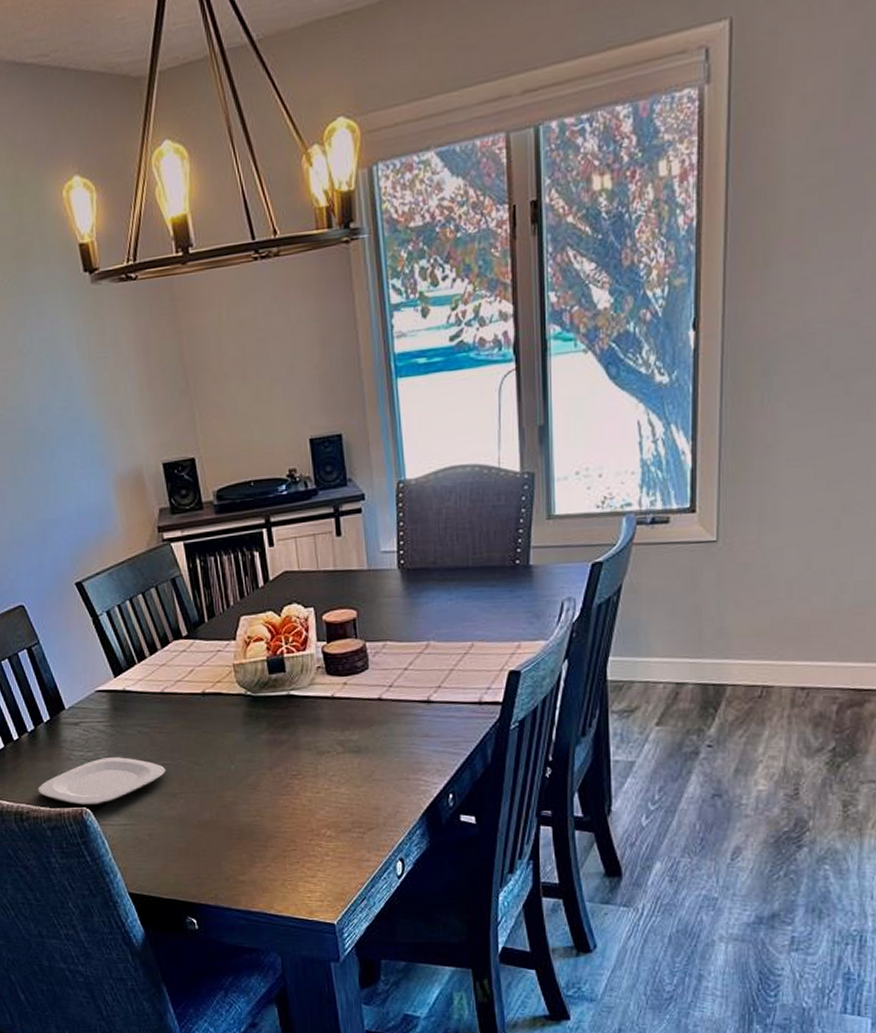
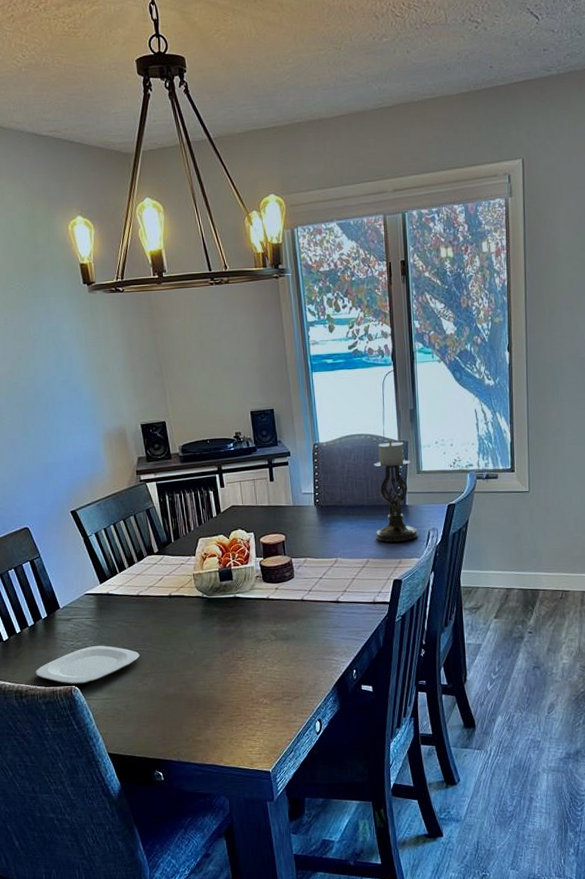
candle holder: none [484,471,546,618] -> present [374,440,418,542]

